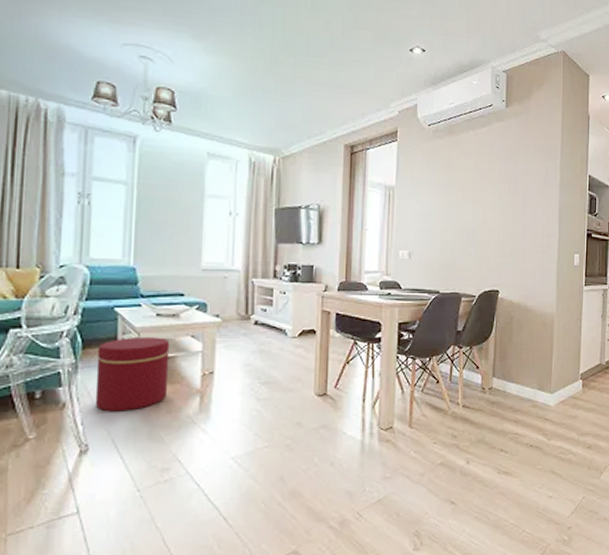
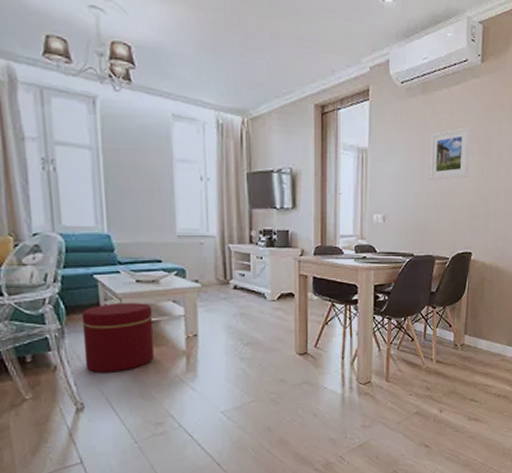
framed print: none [456,166,496,217] -> present [429,126,471,180]

